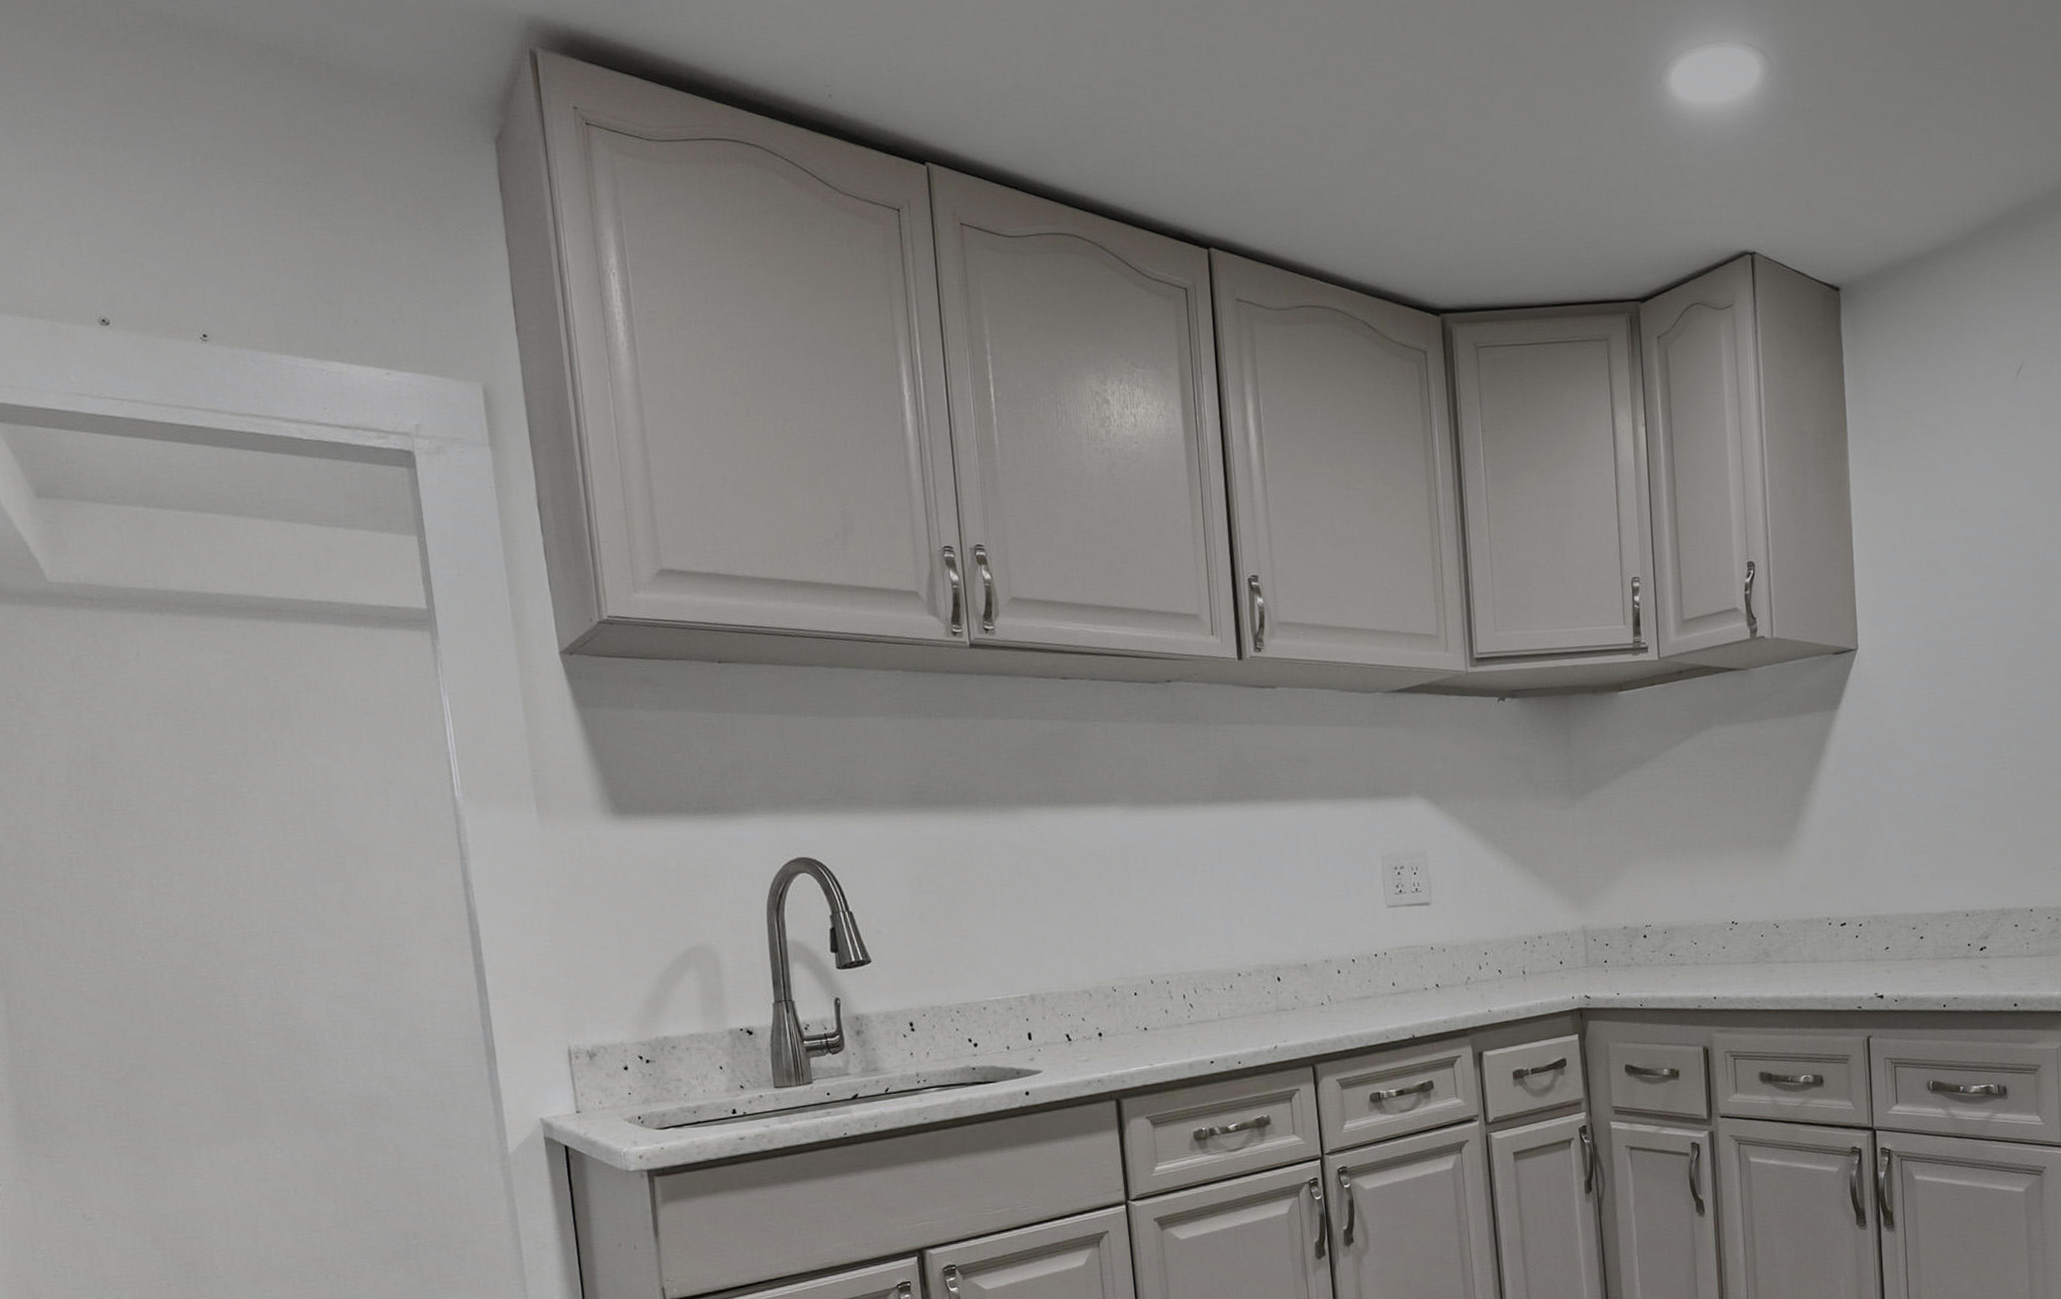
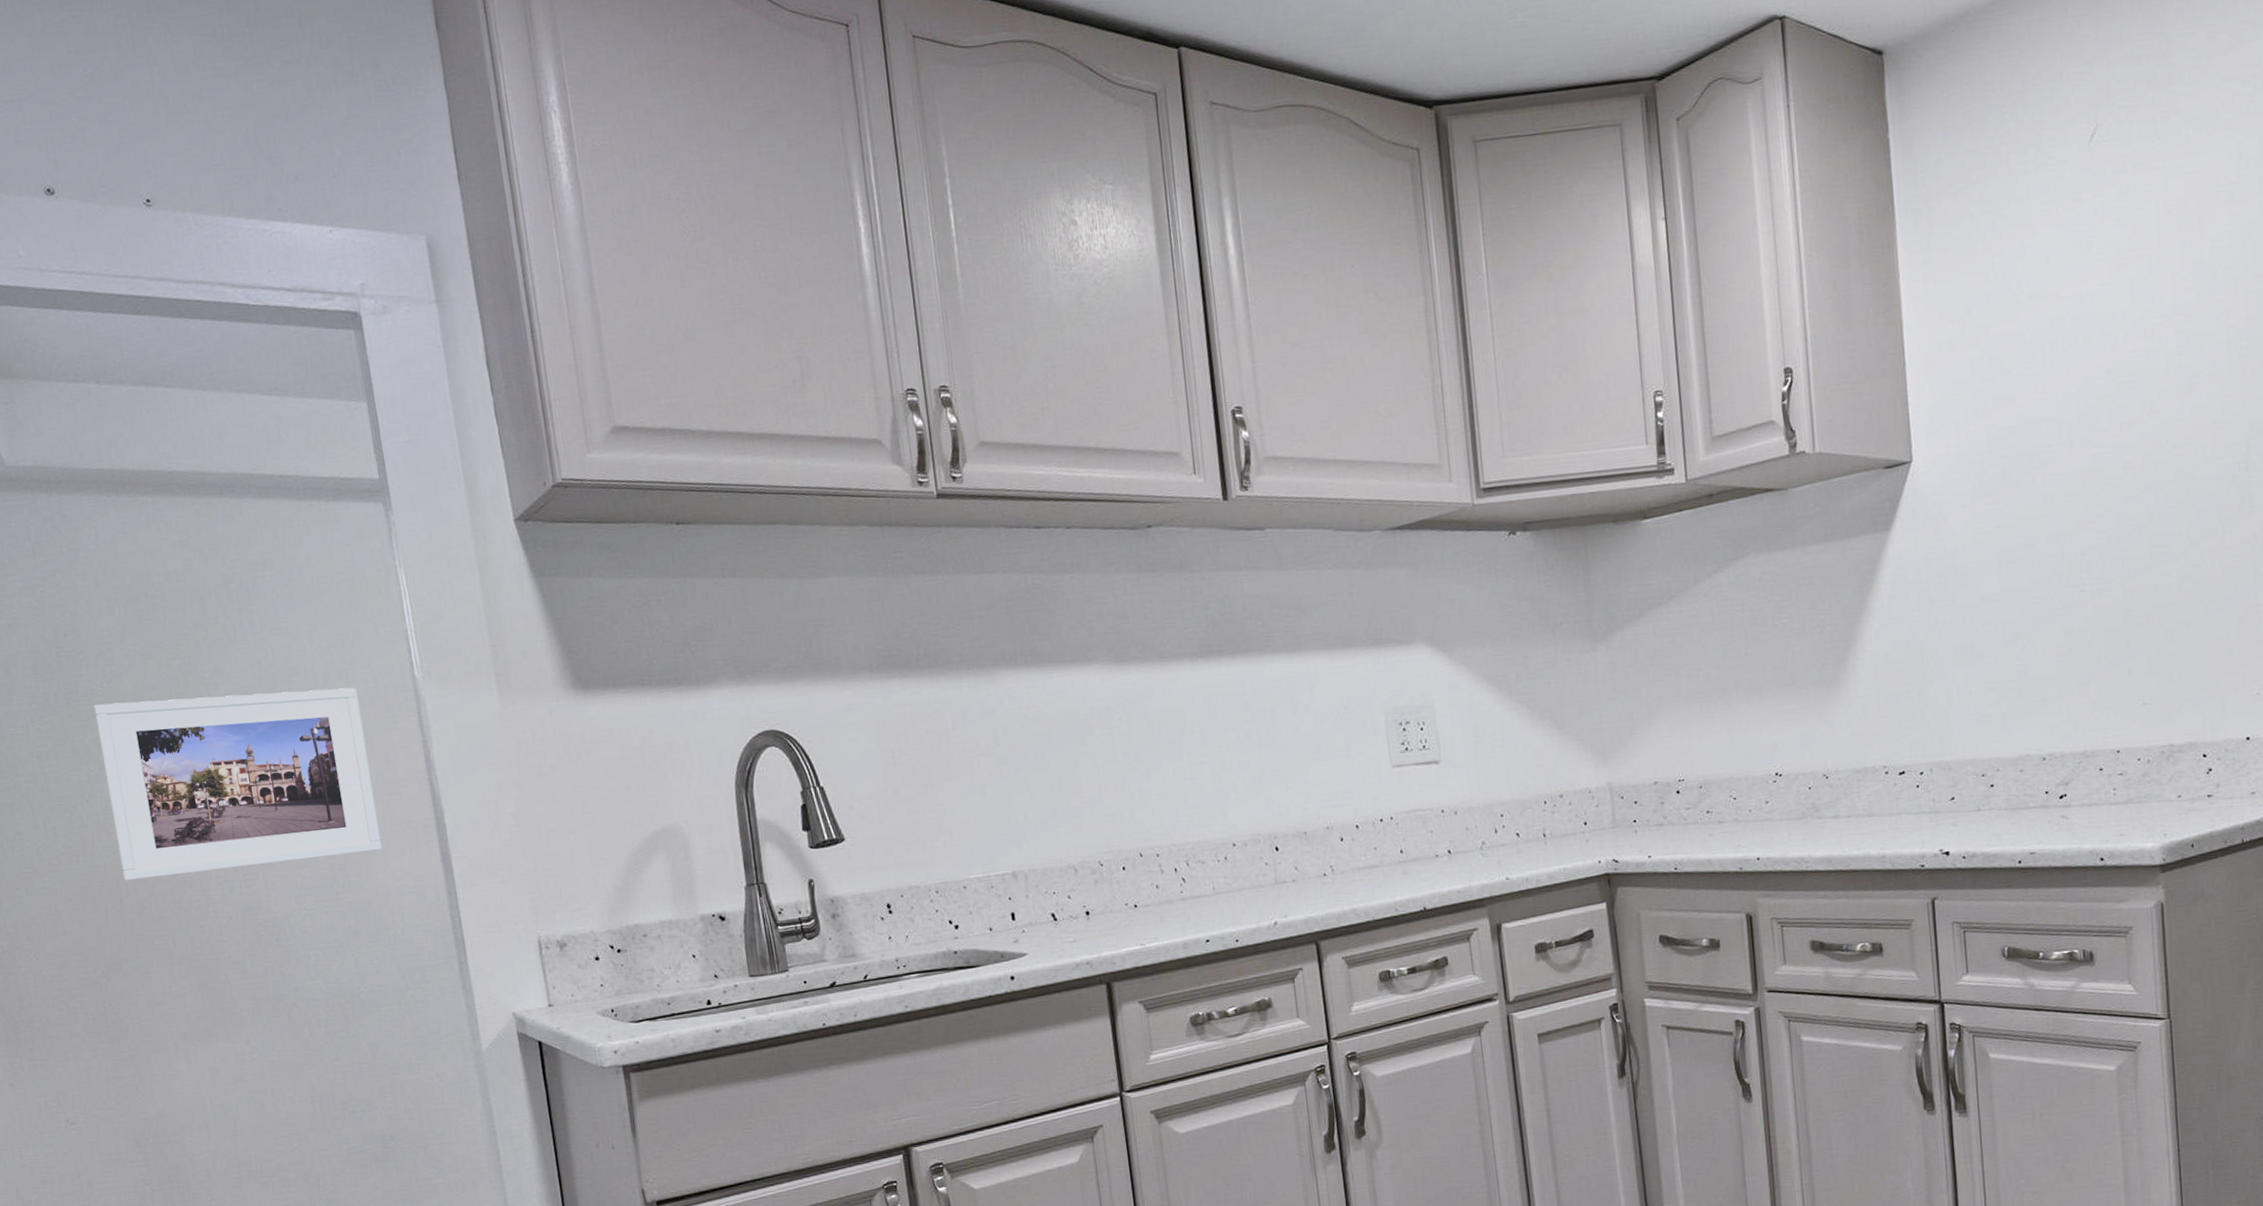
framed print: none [128,805,416,985] -> present [93,687,382,881]

